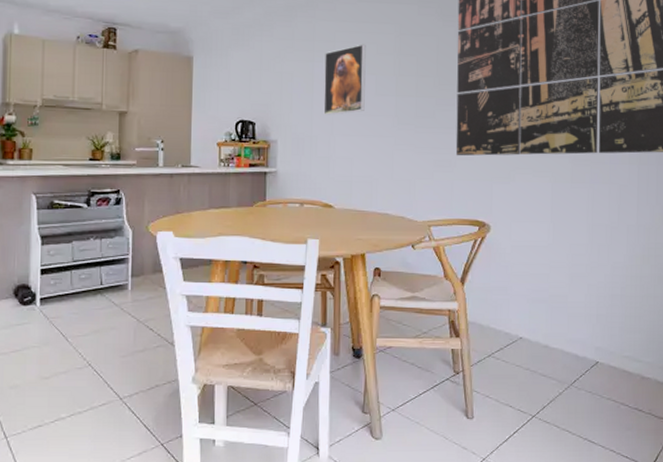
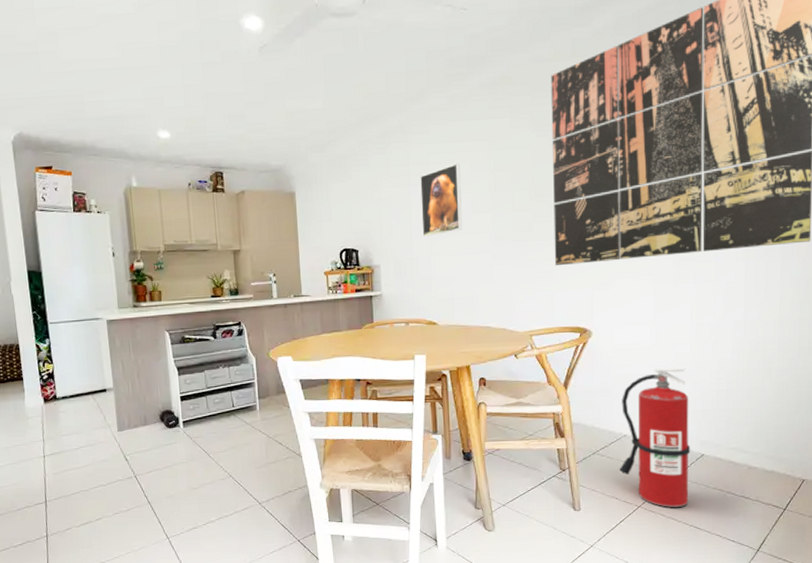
fire extinguisher: none [514,268,586,418] -> present [619,367,691,507]

